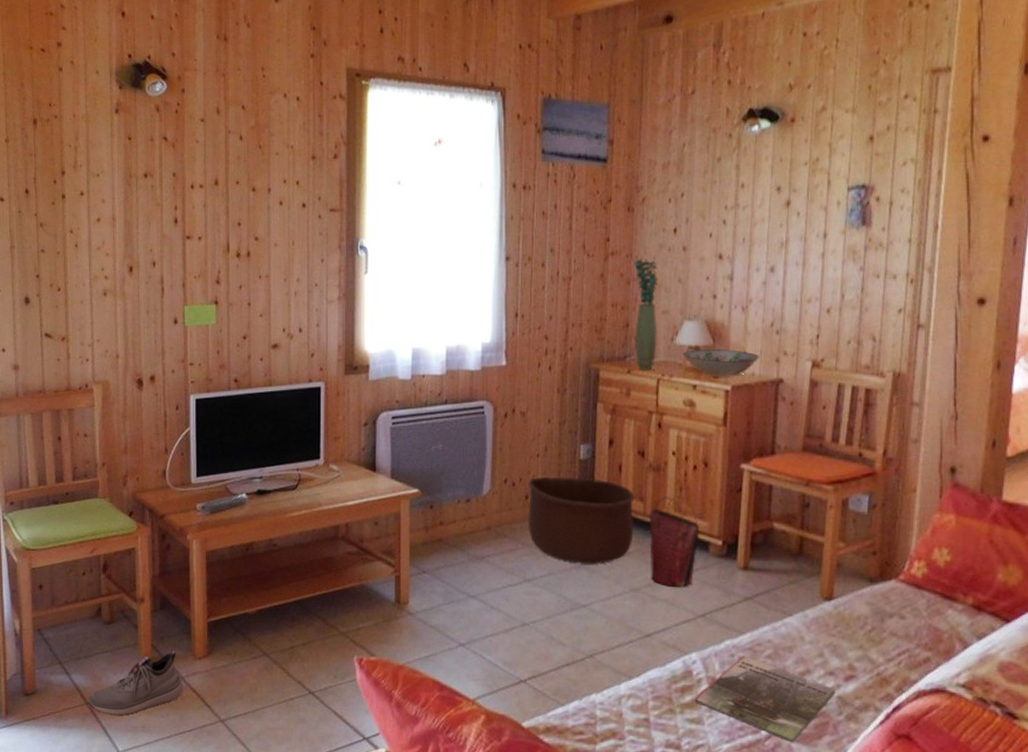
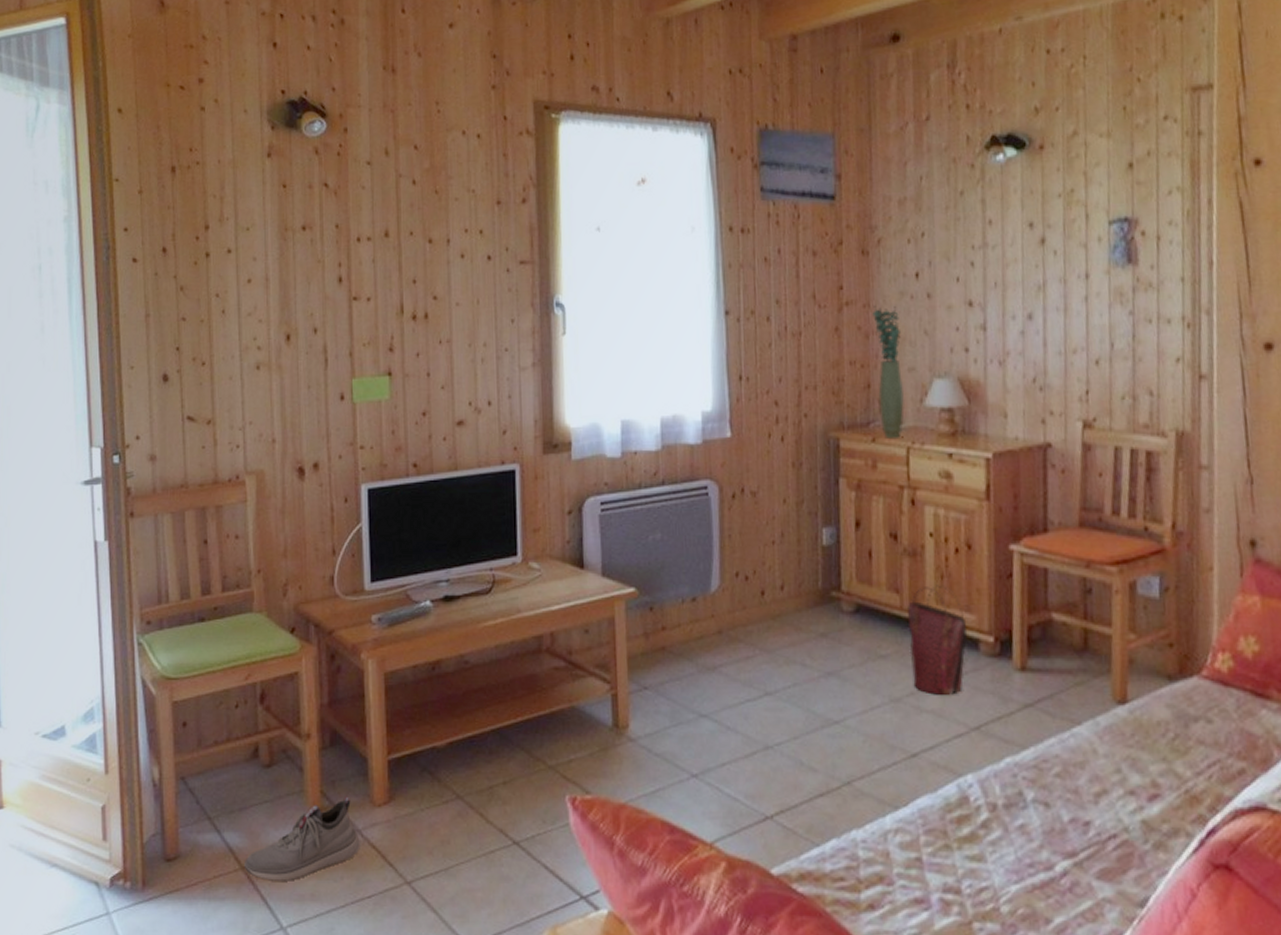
basket: present [528,477,635,565] -> none [763,568,890,671]
decorative bowl: present [682,349,760,379] -> none [934,410,1024,445]
magazine: present [694,655,836,743] -> none [973,775,1139,880]

